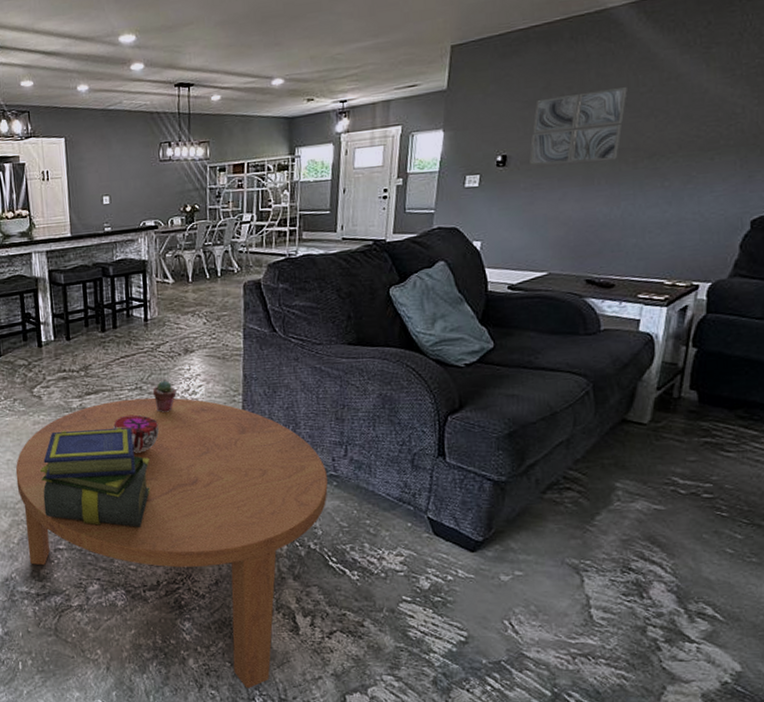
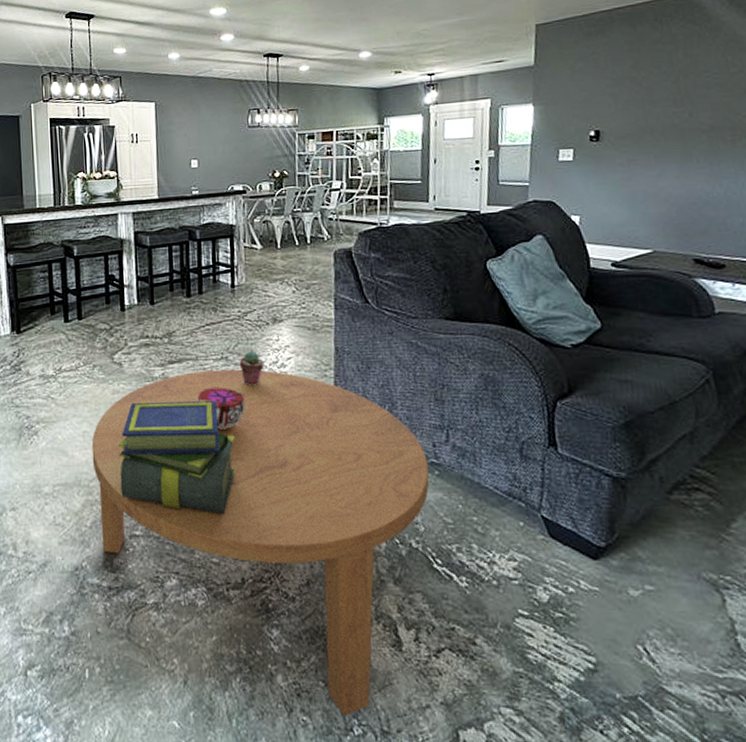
wall art: present [530,87,627,166] -> none [623,67,718,142]

